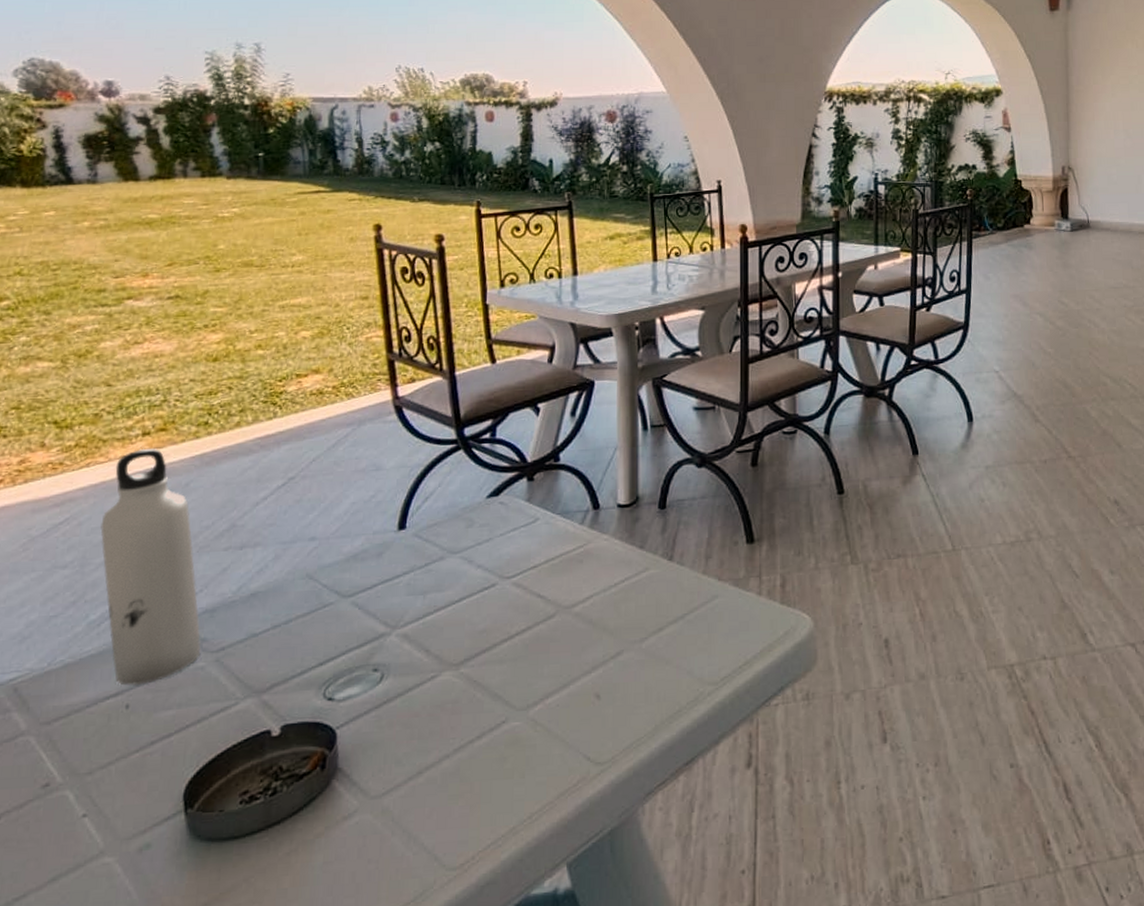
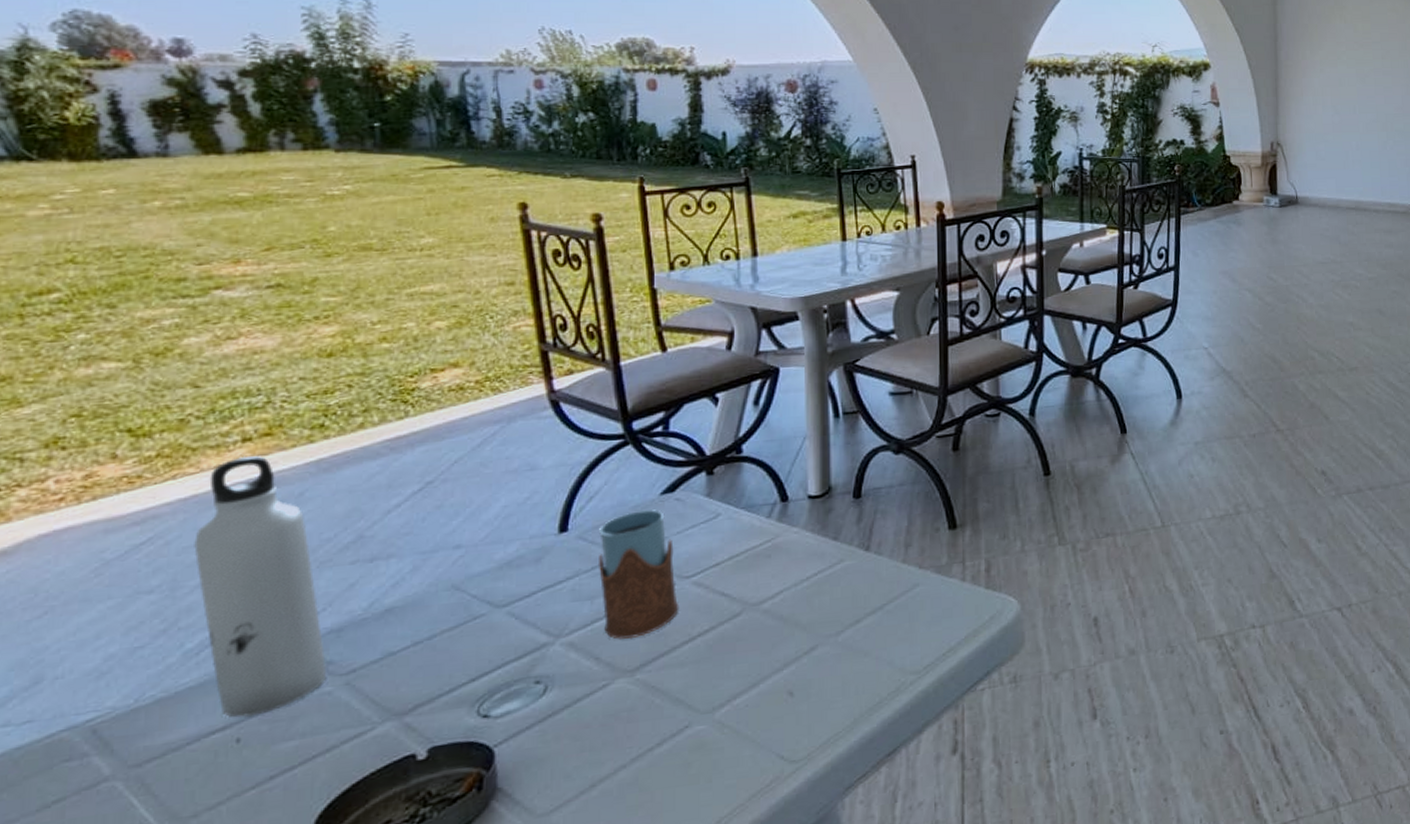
drinking glass: none [430,511,500,634] -> present [597,509,679,640]

